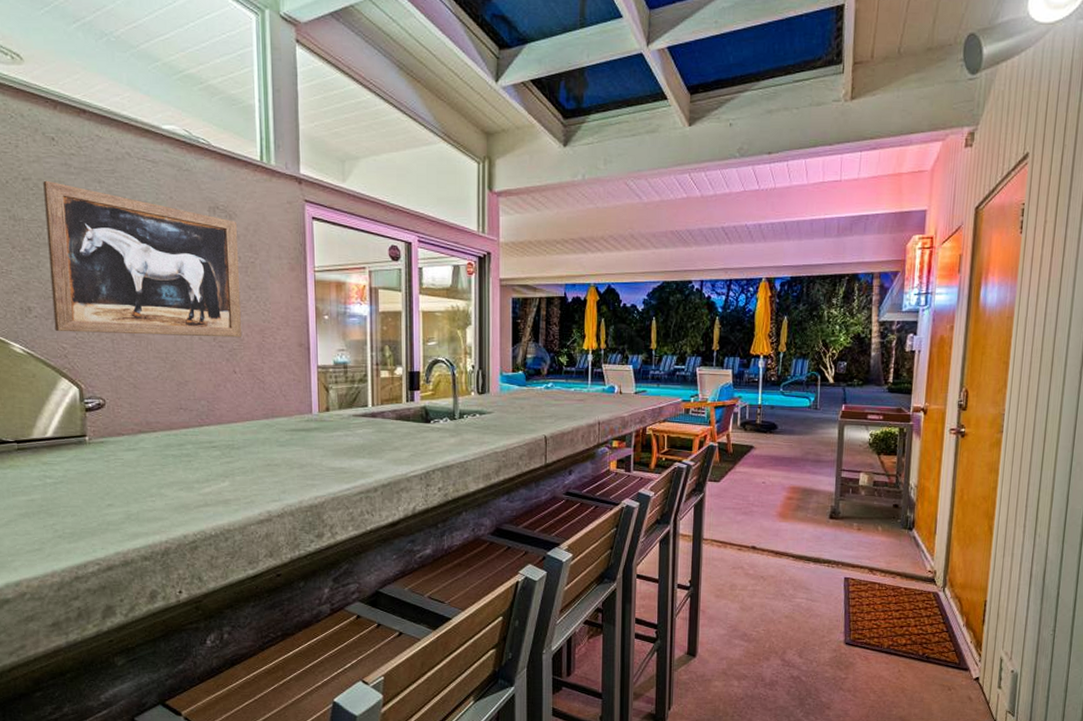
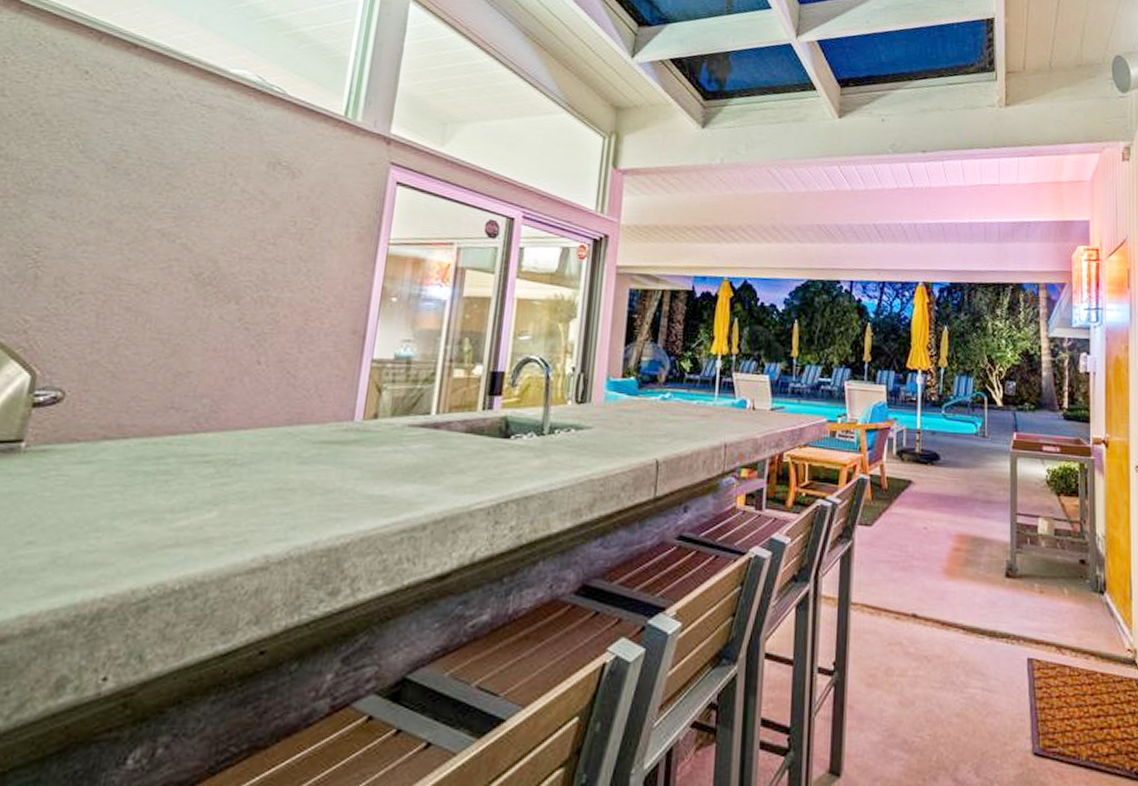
wall art: present [43,180,242,338] -> none [19,117,300,319]

